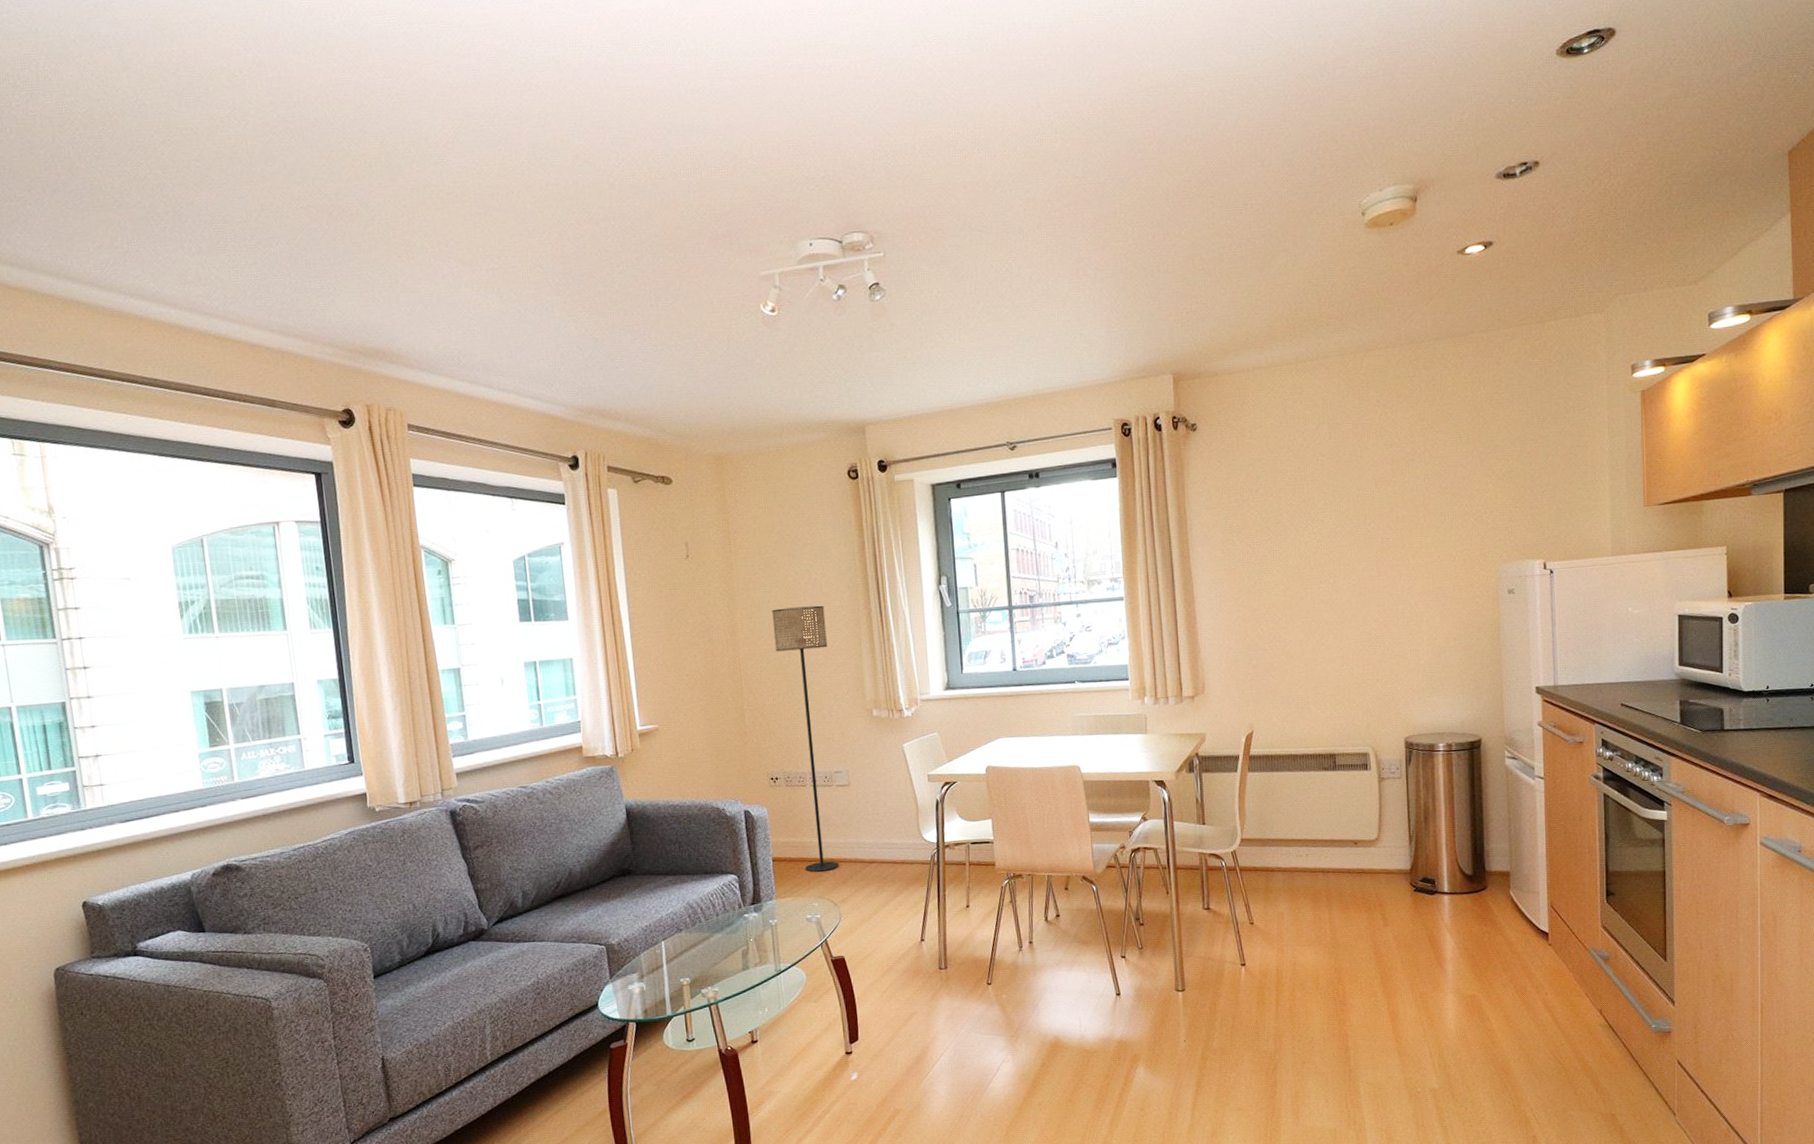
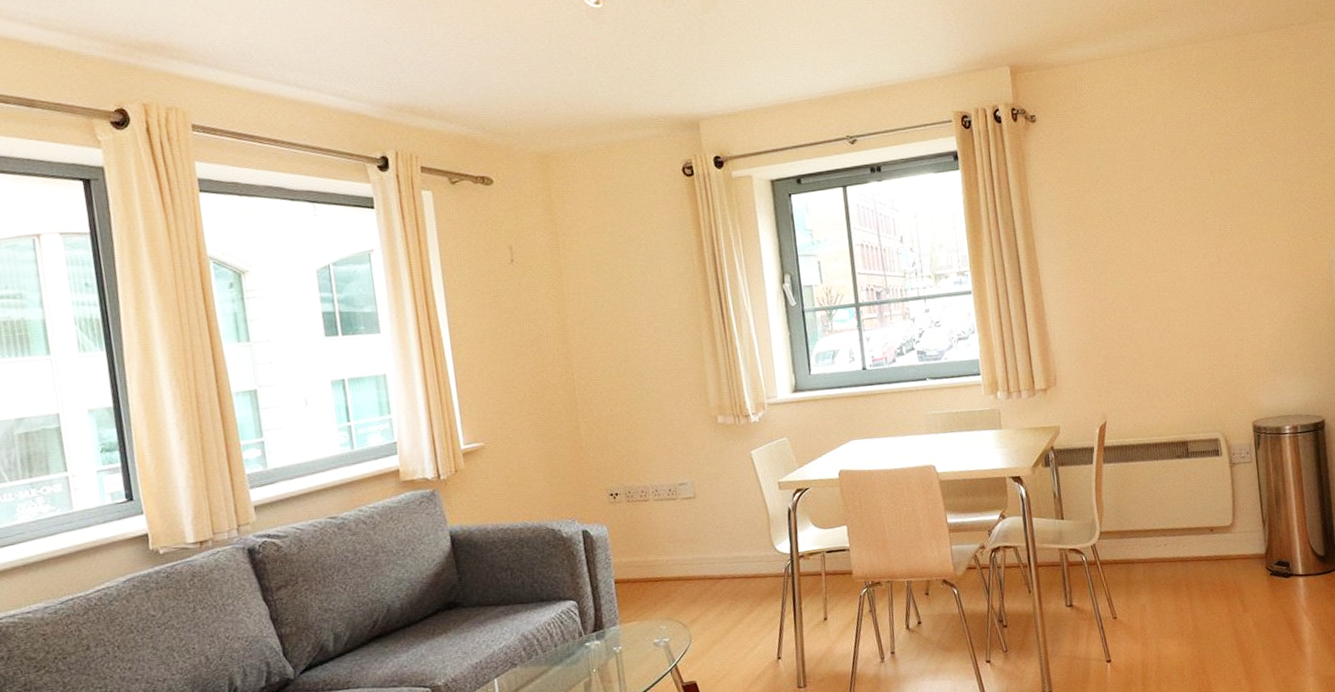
floor lamp: present [772,605,839,872] -> none [605,308,687,593]

